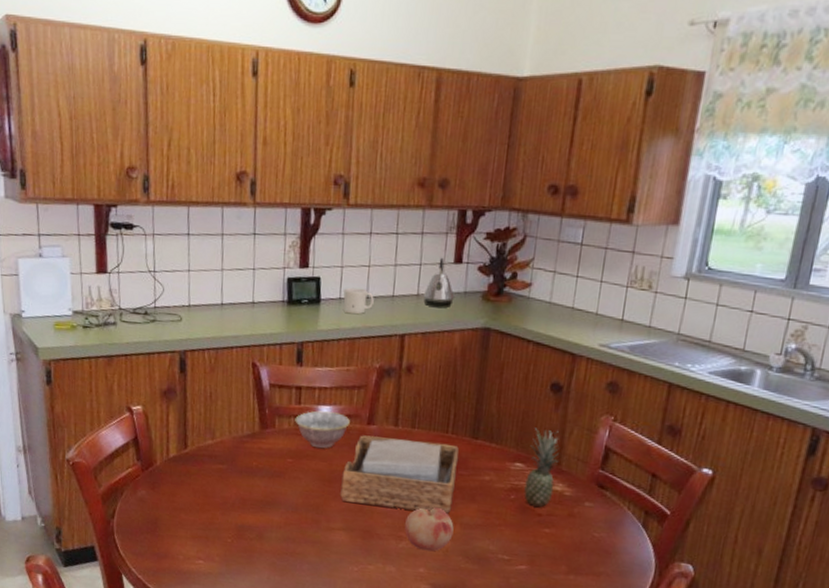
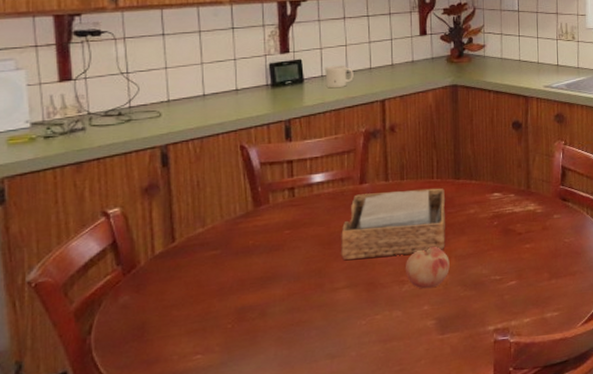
bowl: present [295,411,350,449] -> none [289,178,343,215]
kettle: present [422,257,454,309] -> none [396,32,424,74]
fruit: present [523,427,559,508] -> none [503,160,528,228]

